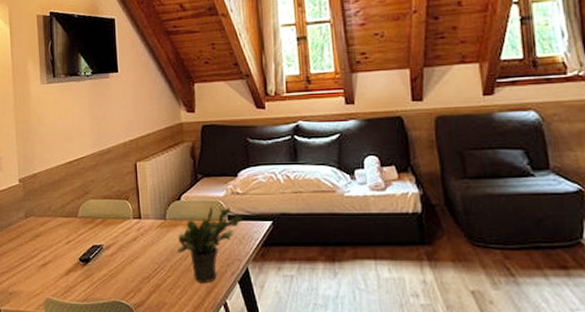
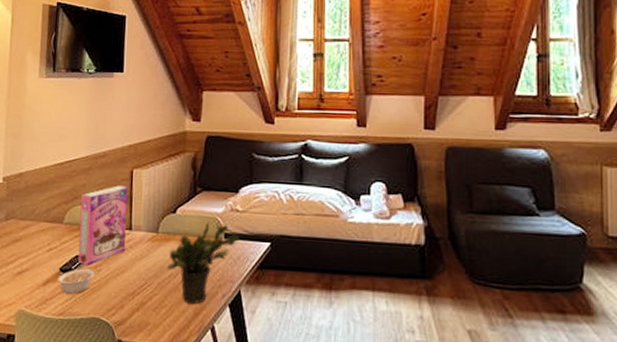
legume: none [78,256,118,281] -> present [58,269,102,294]
cereal box: none [92,178,138,254] -> present [78,185,128,265]

